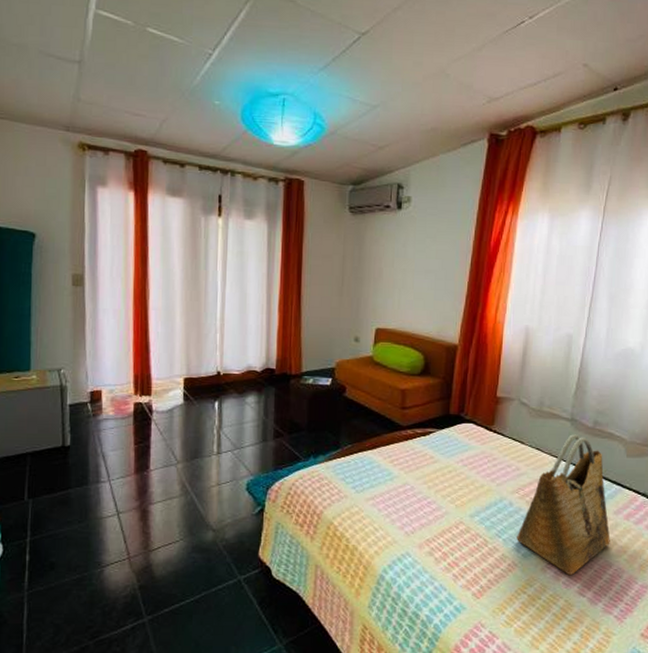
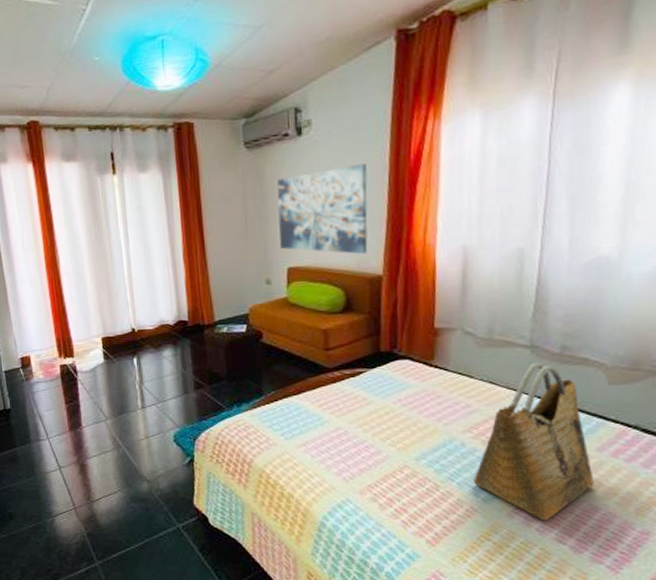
wall art: none [370,243,454,324] -> present [277,164,368,255]

